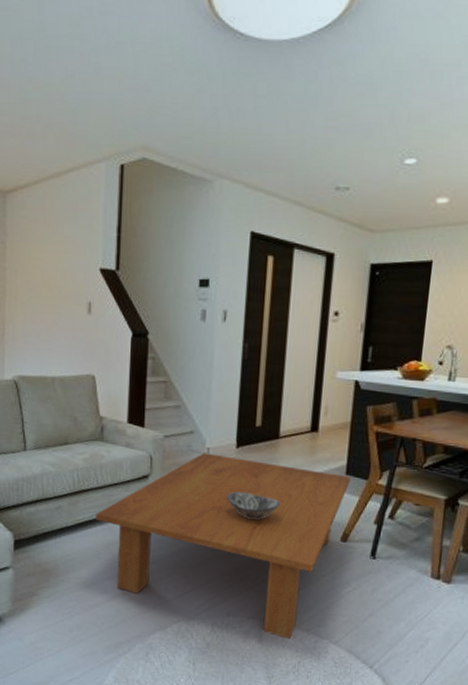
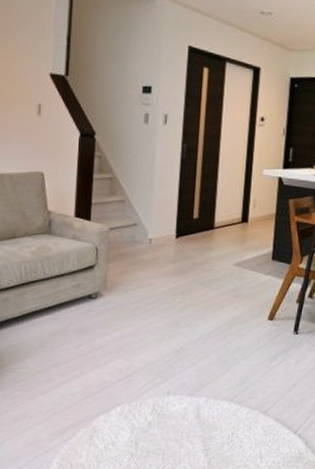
coffee table: present [96,453,351,640] -> none [42,243,276,413]
decorative bowl: present [227,491,281,520] -> none [167,278,216,304]

